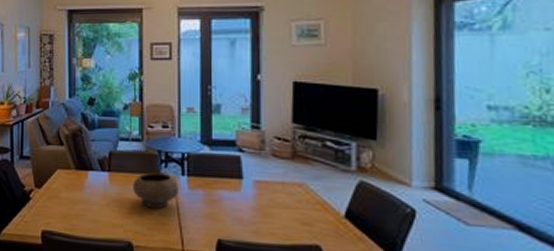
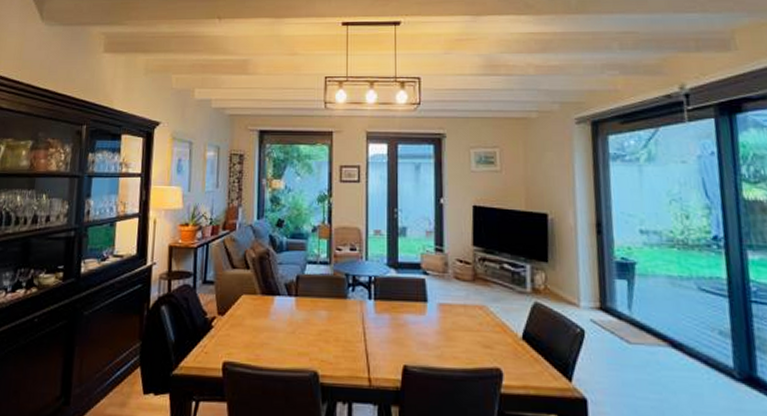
bowl: present [133,172,178,209] -> none [320,296,365,335]

